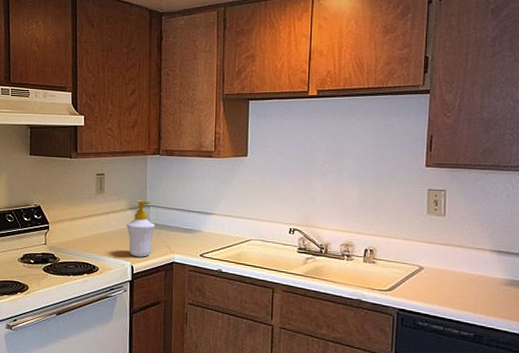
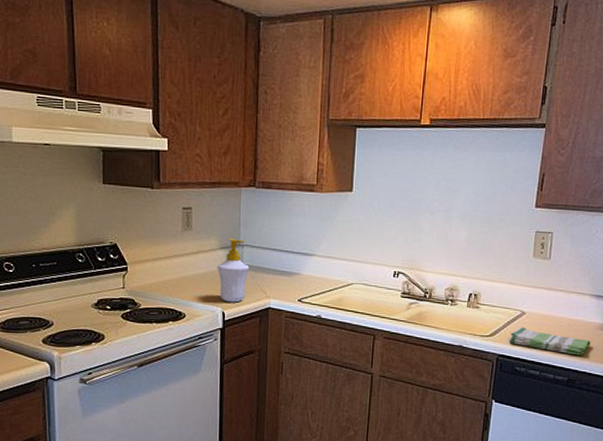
dish towel: none [408,282,496,311] -> present [508,327,591,355]

